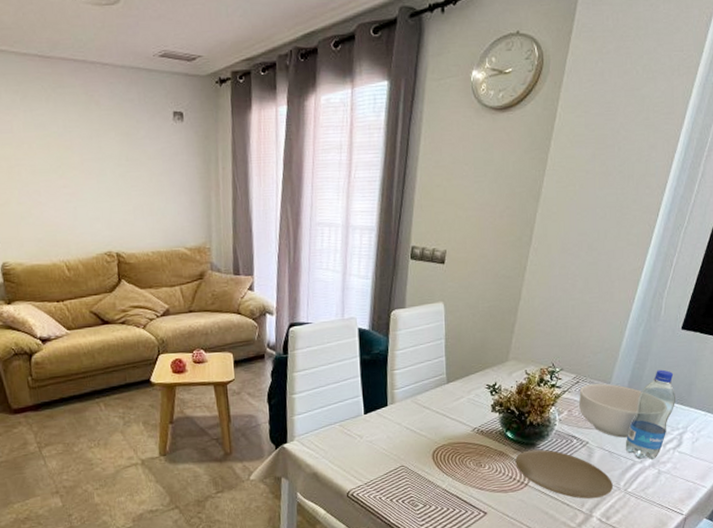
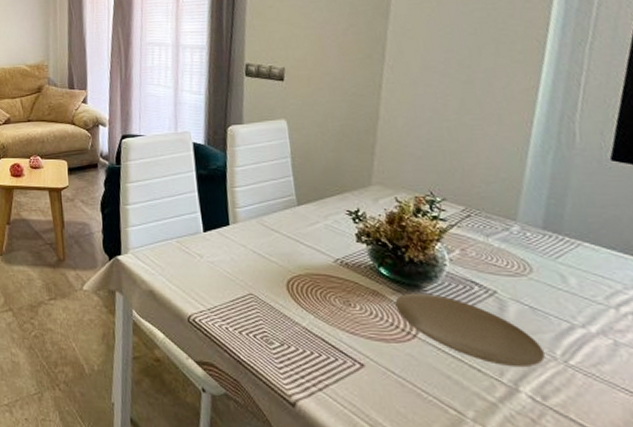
bowl: present [579,383,642,438] -> none [472,220,566,292]
bottle: present [625,369,676,460] -> none [553,208,623,326]

